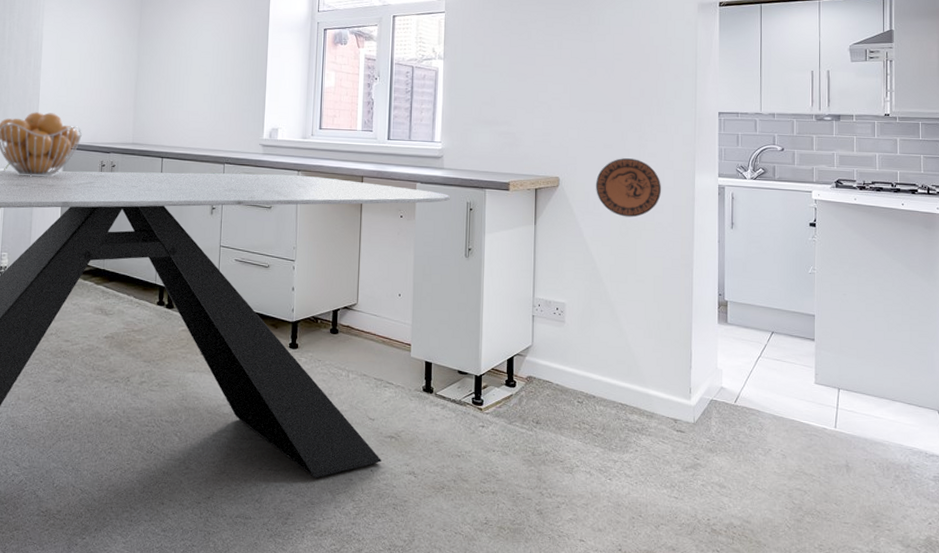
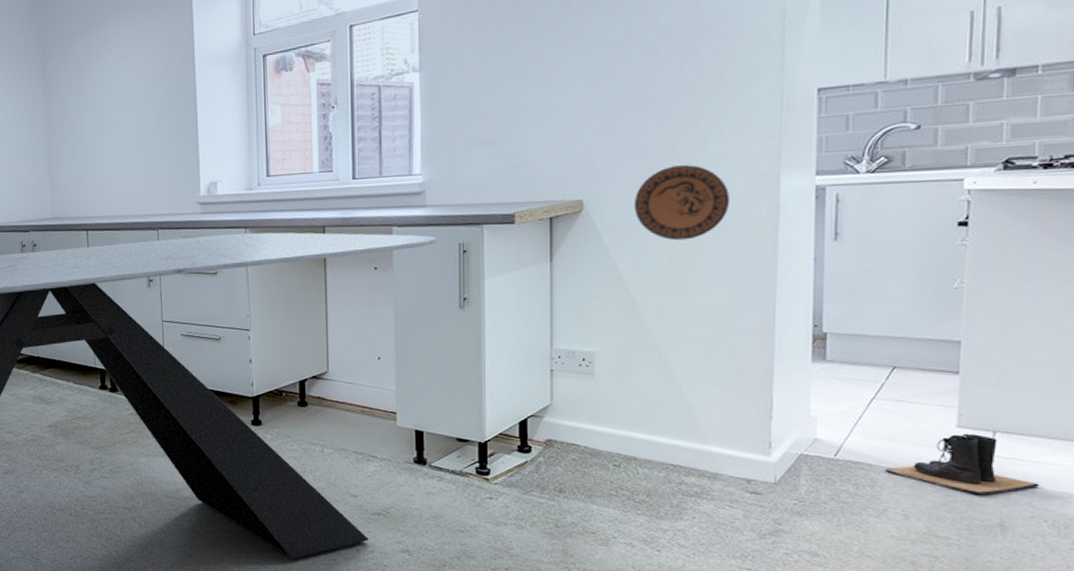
boots: none [768,389,870,440] -> present [884,433,1040,494]

